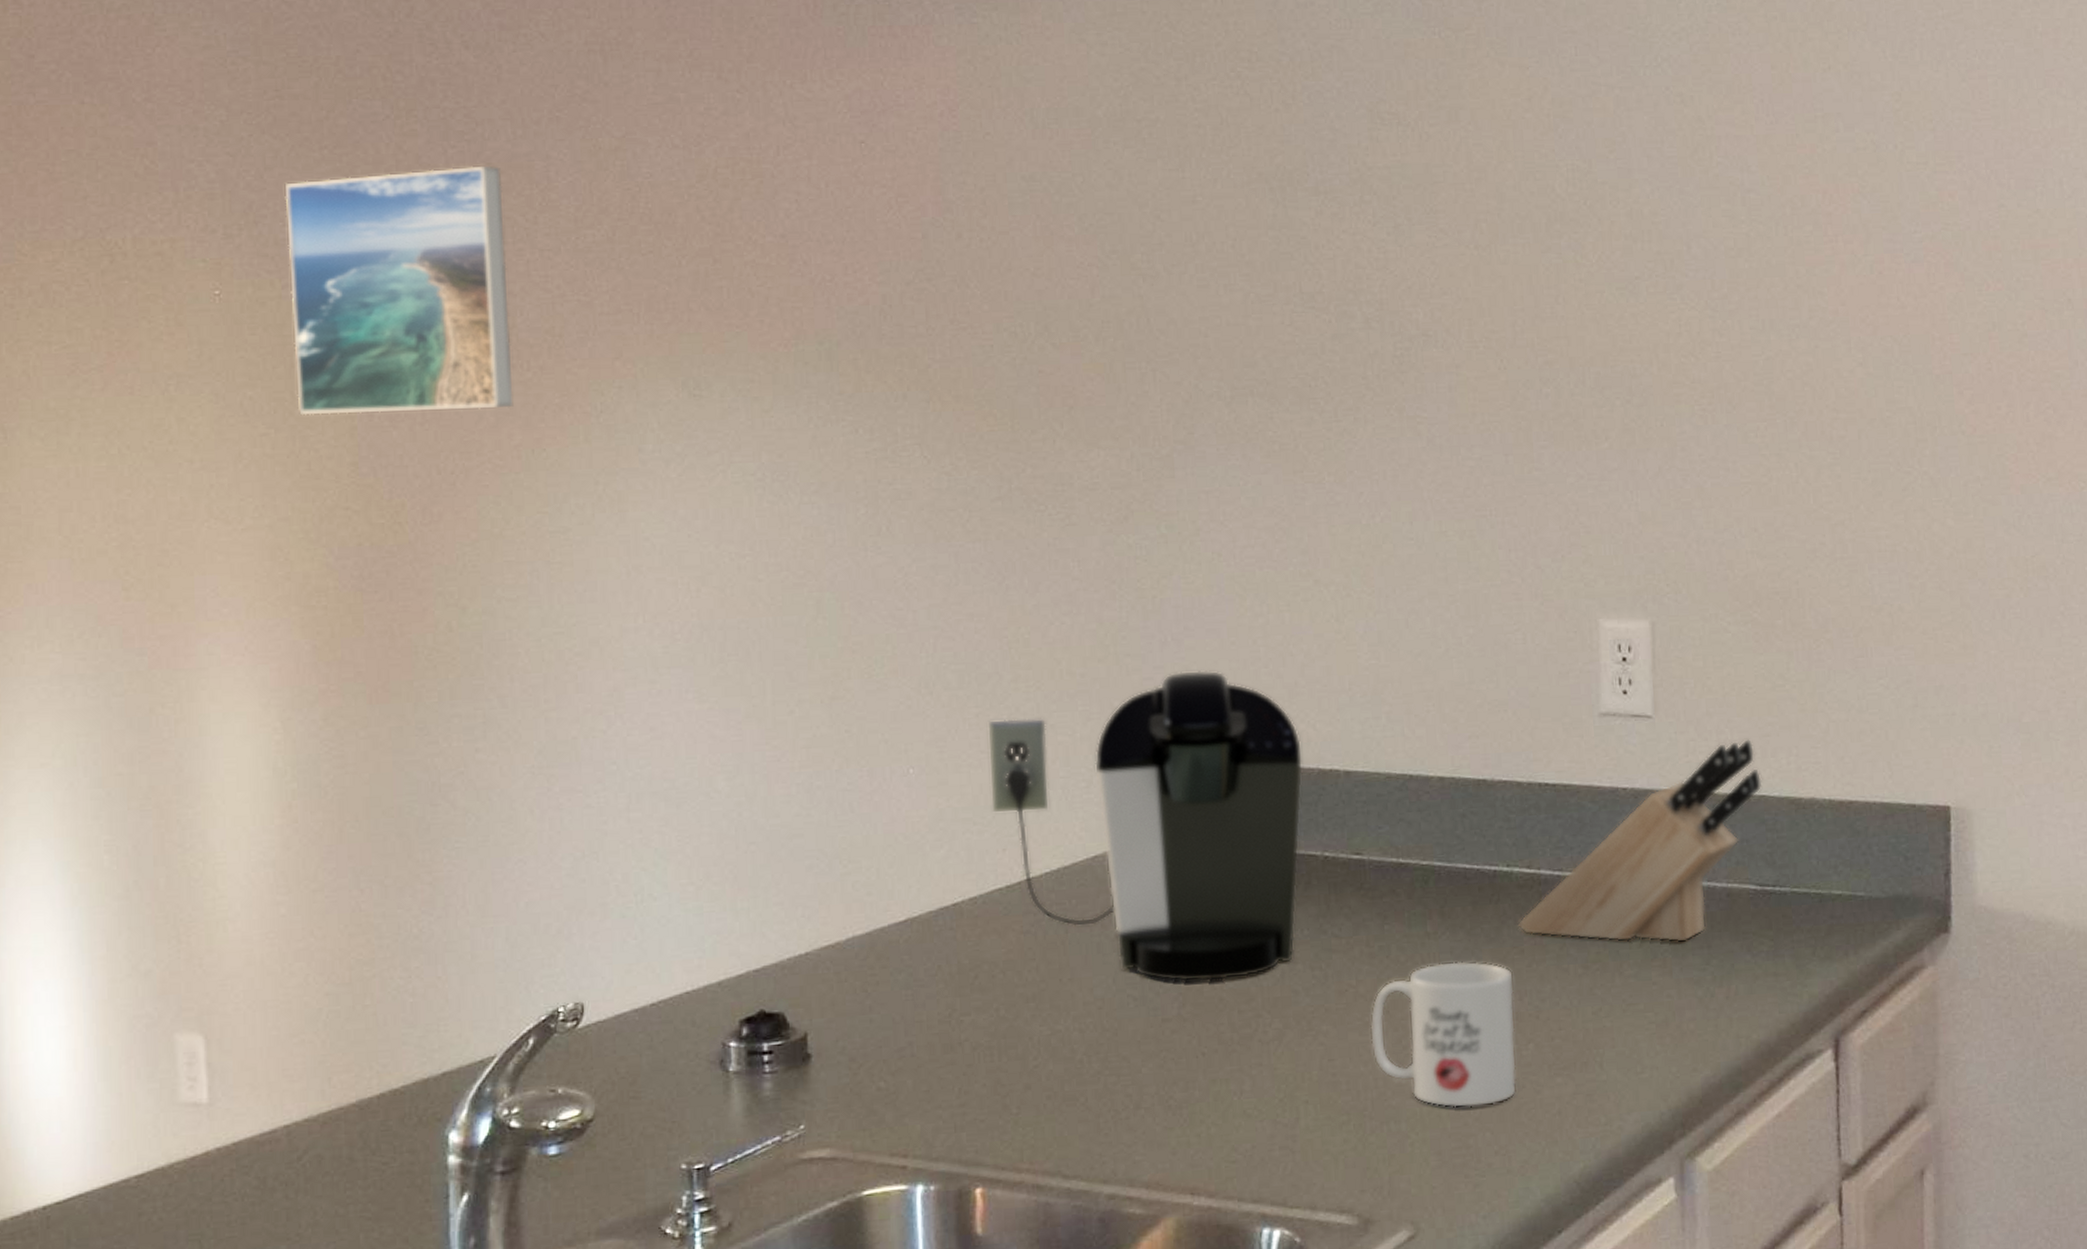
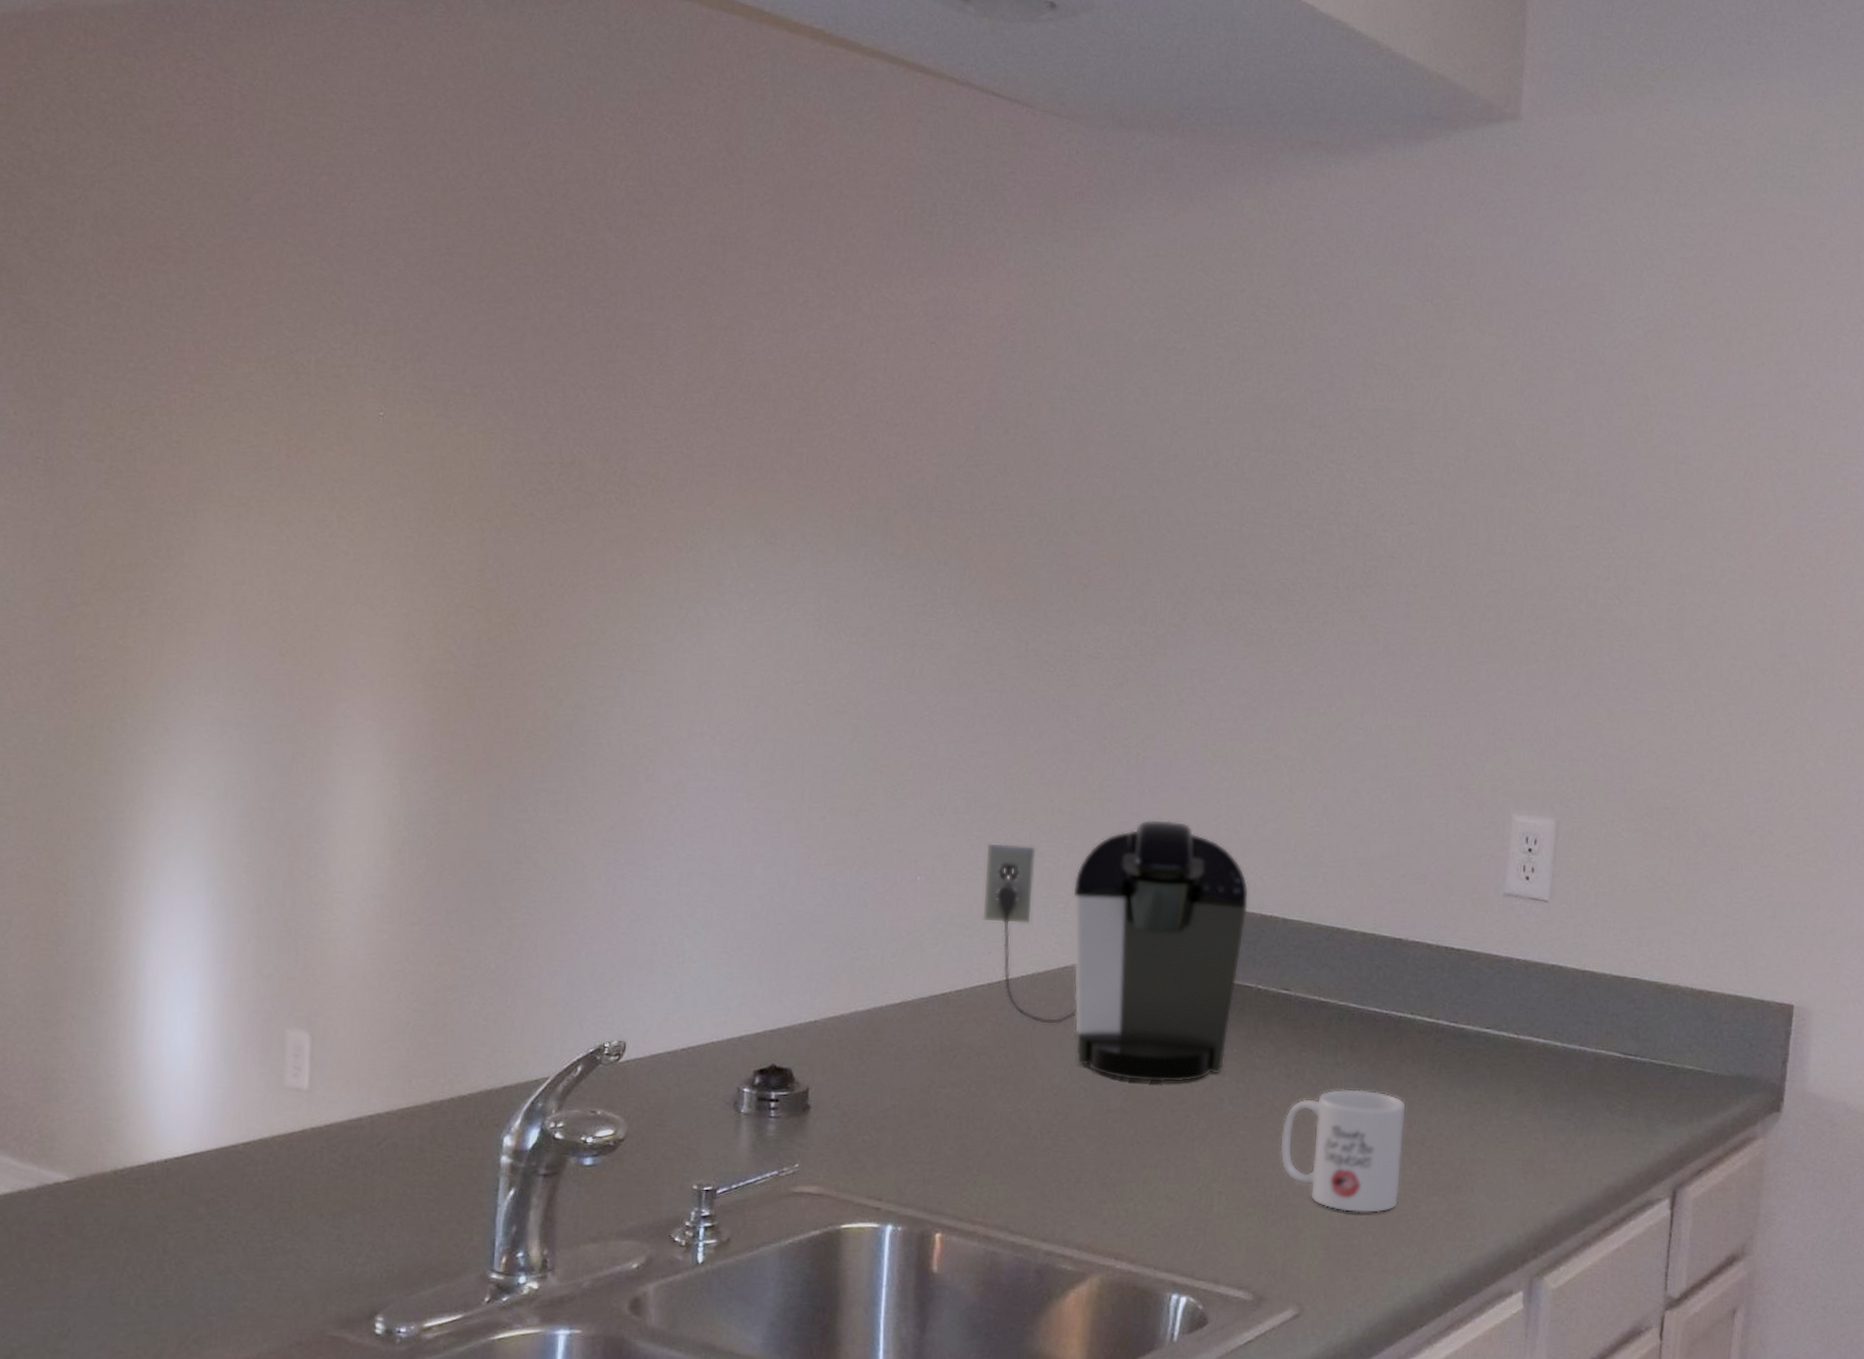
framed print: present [285,165,514,416] -> none [439,327,628,537]
knife block: present [1518,739,1762,942] -> none [1415,930,1636,1094]

